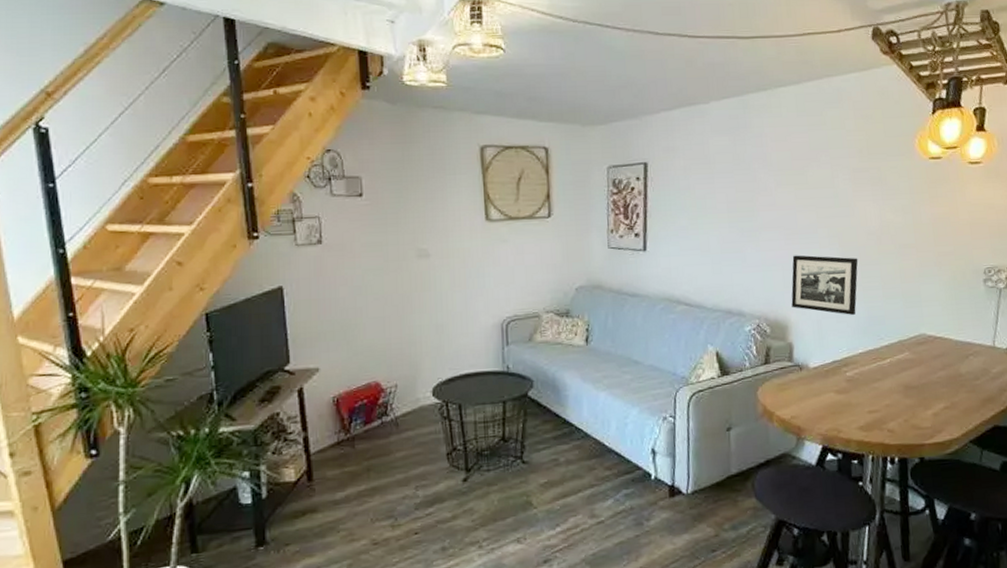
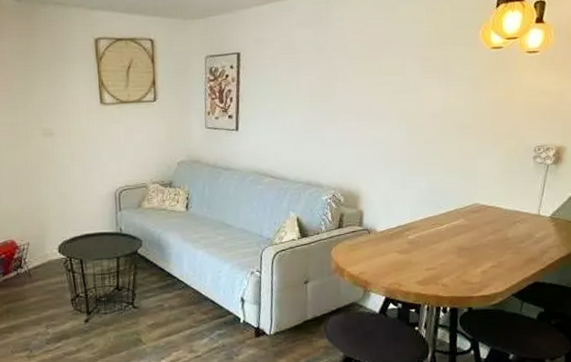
picture frame: present [791,255,859,316] -> none [363,134,423,188]

